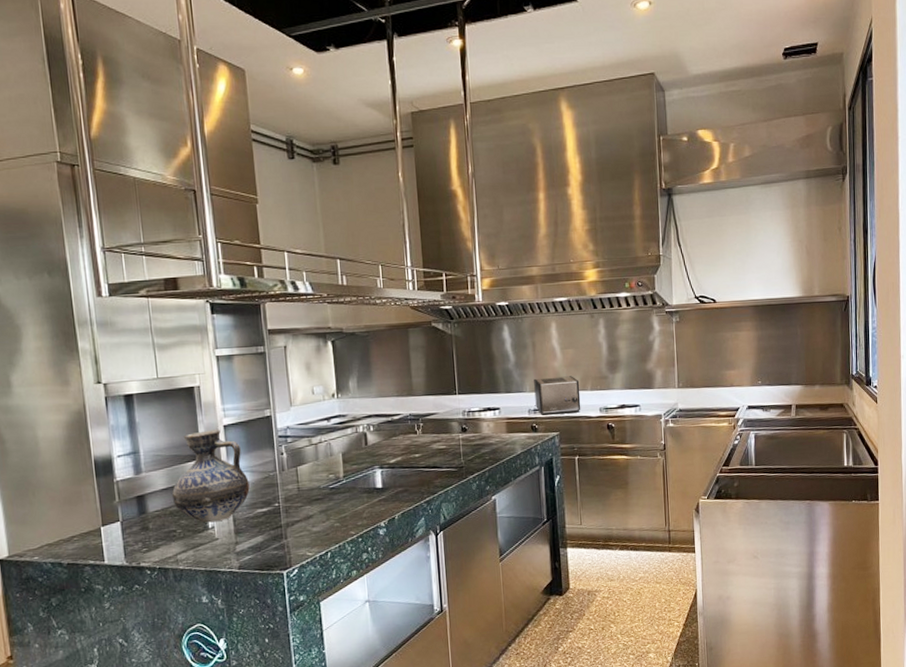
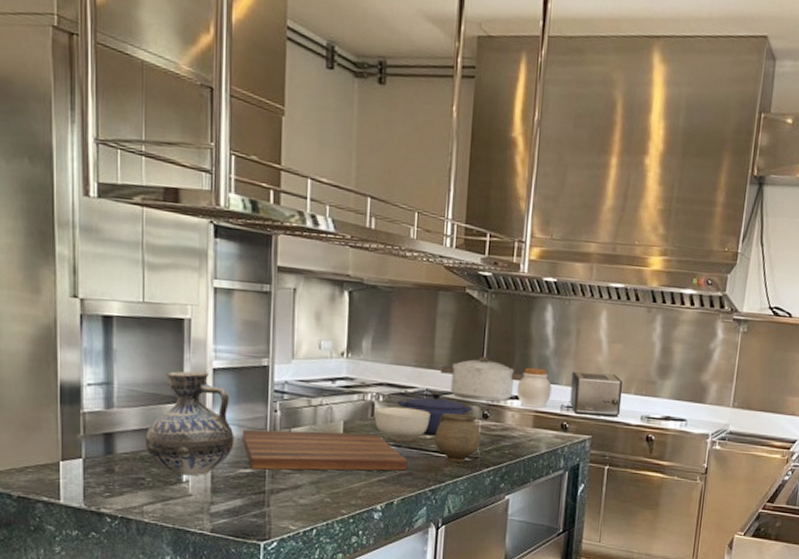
cutting board: none [255,459,403,508] -> present [242,429,408,471]
bowl: none [367,432,417,464] -> present [374,406,432,442]
cooking pot: none [385,414,452,454] -> present [396,391,472,436]
cooking pot: none [419,378,493,418] -> present [440,356,525,402]
pottery: none [422,431,464,475] -> present [434,413,481,463]
jar: none [488,380,519,416] -> present [516,367,552,408]

